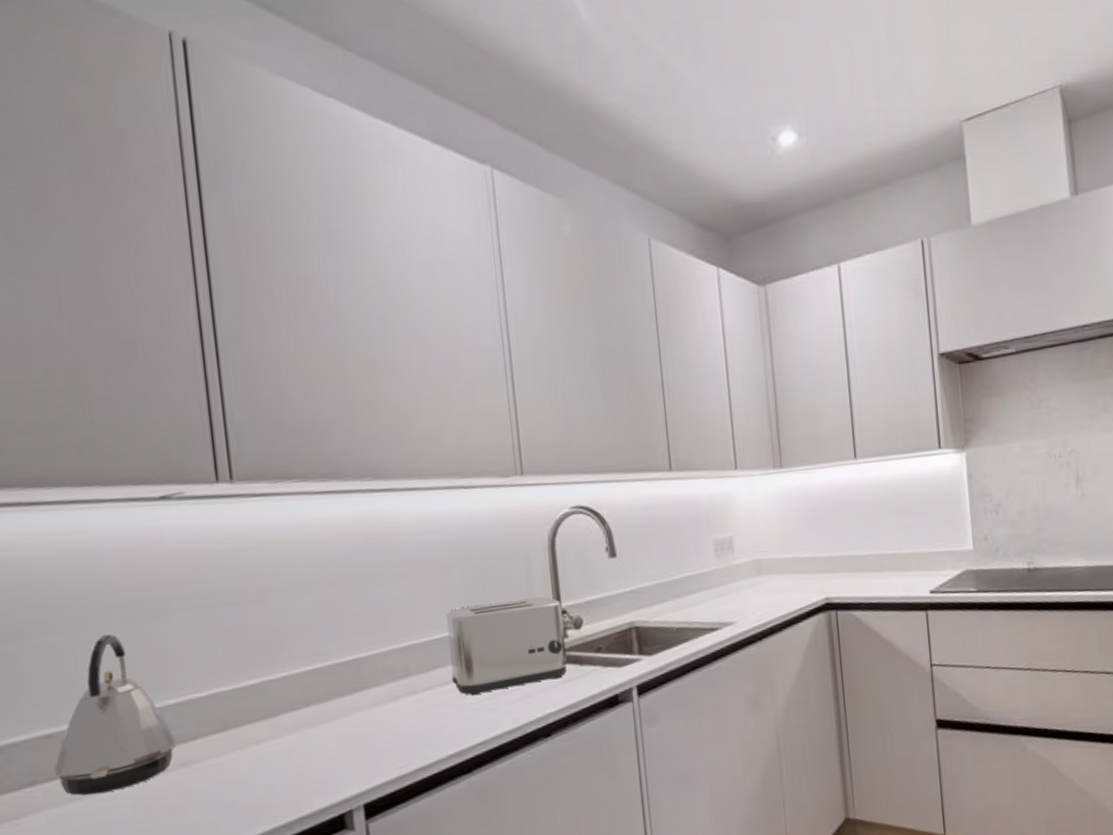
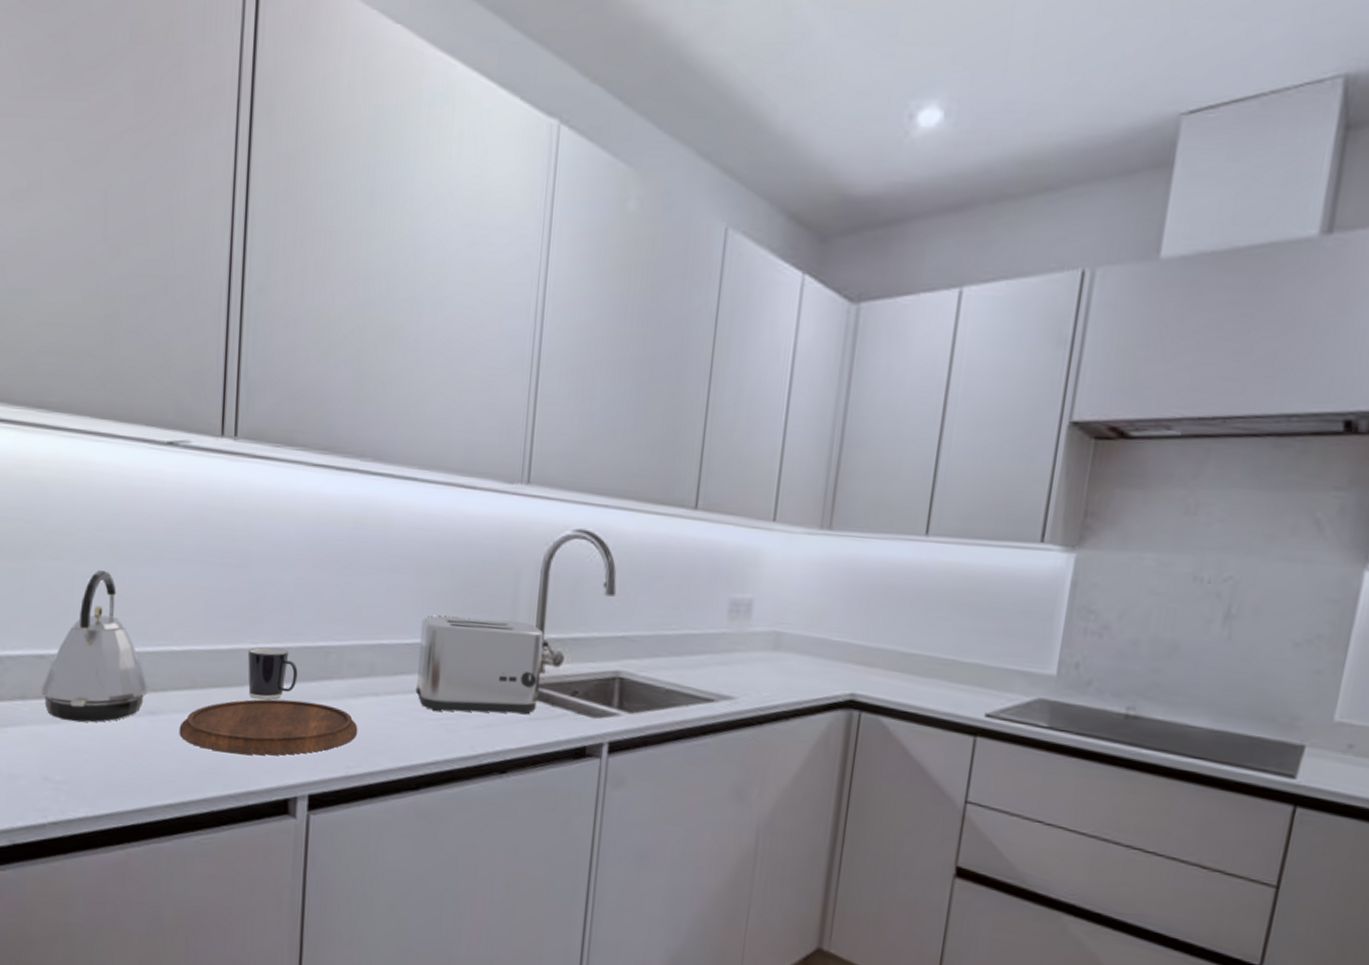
cutting board: none [216,713,403,787] -> present [179,699,358,756]
mug: none [277,670,334,725] -> present [247,647,298,700]

